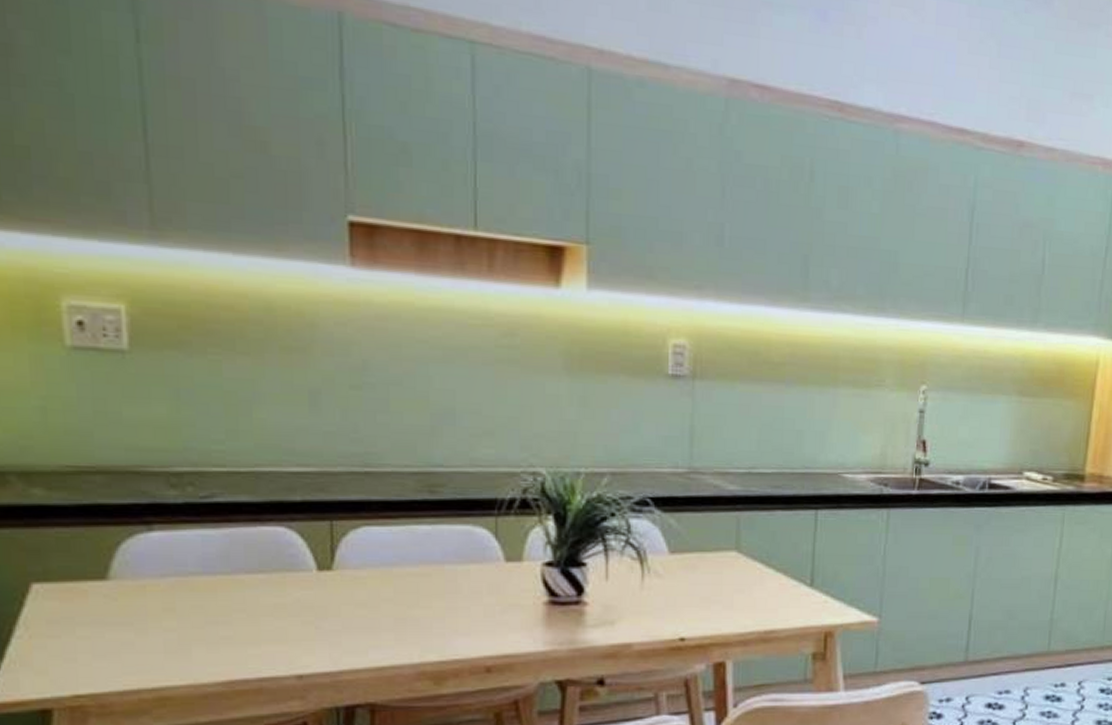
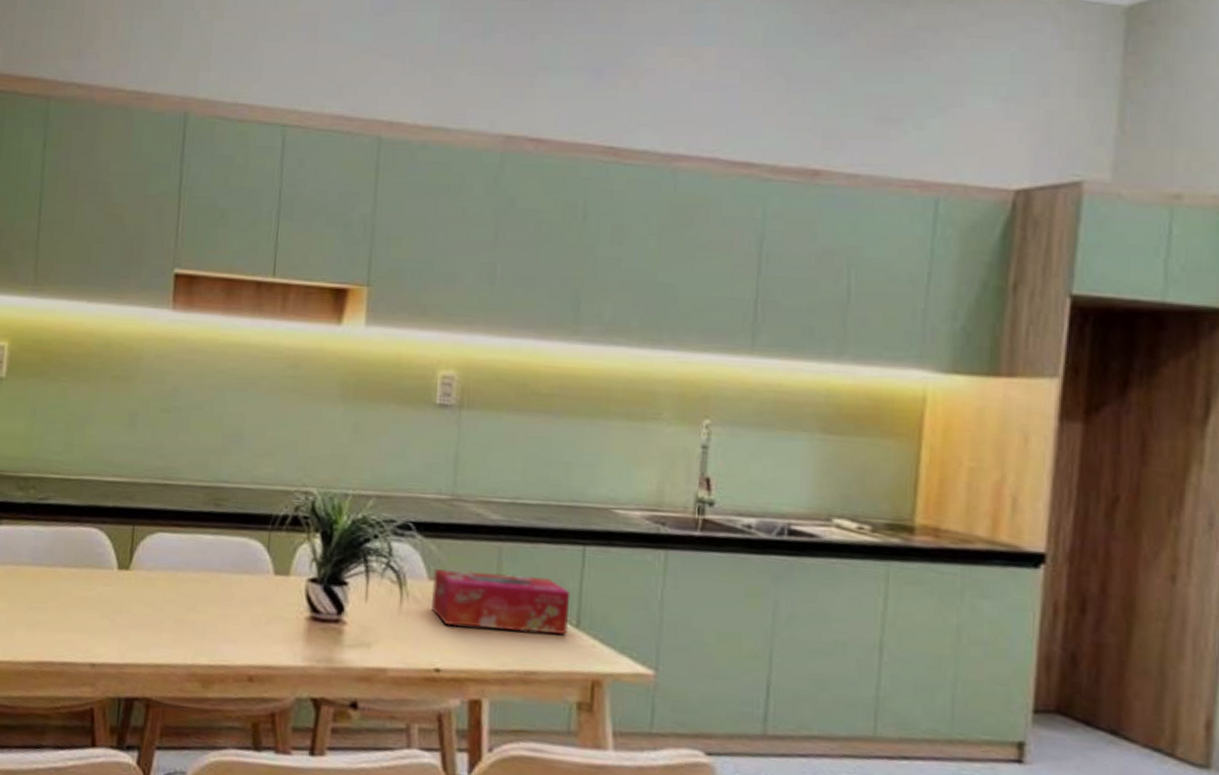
tissue box: none [673,542,805,597] -> present [431,569,571,634]

